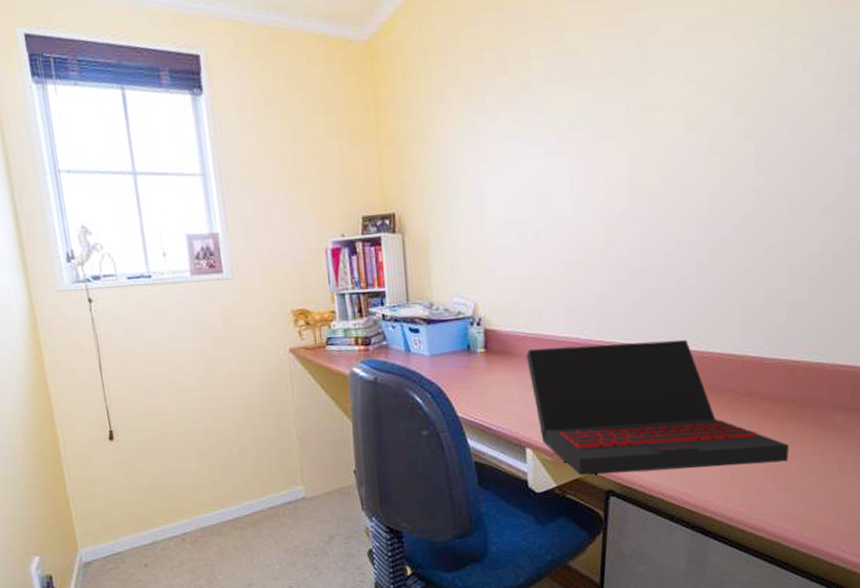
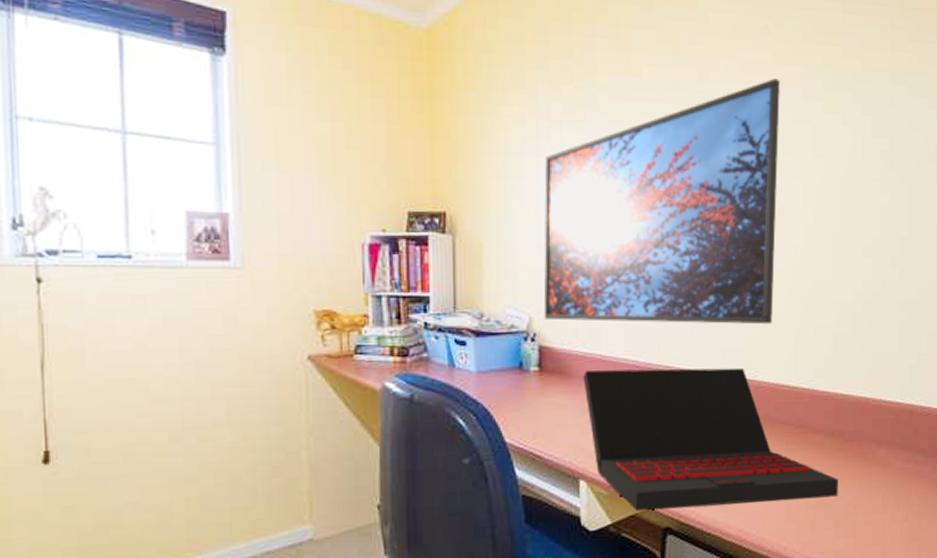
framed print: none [483,33,729,305] -> present [543,78,780,325]

